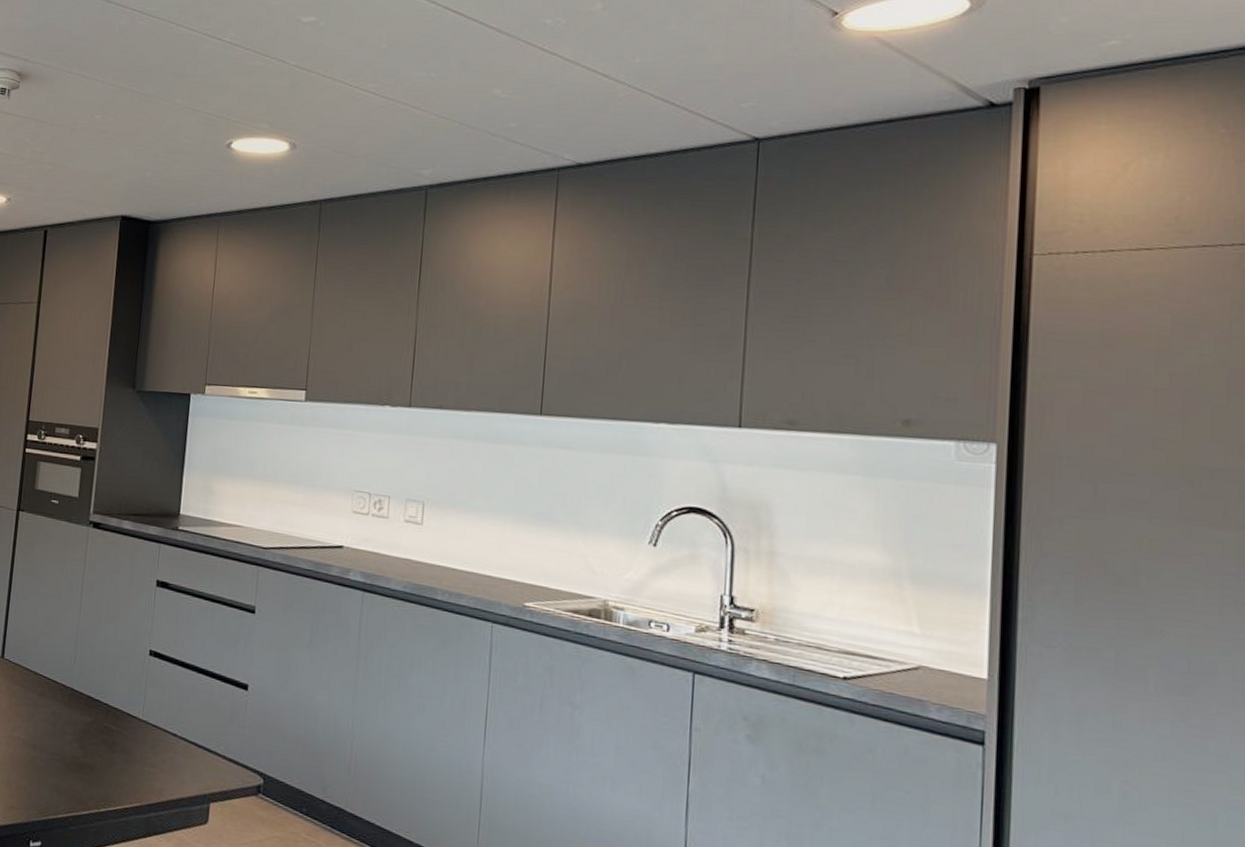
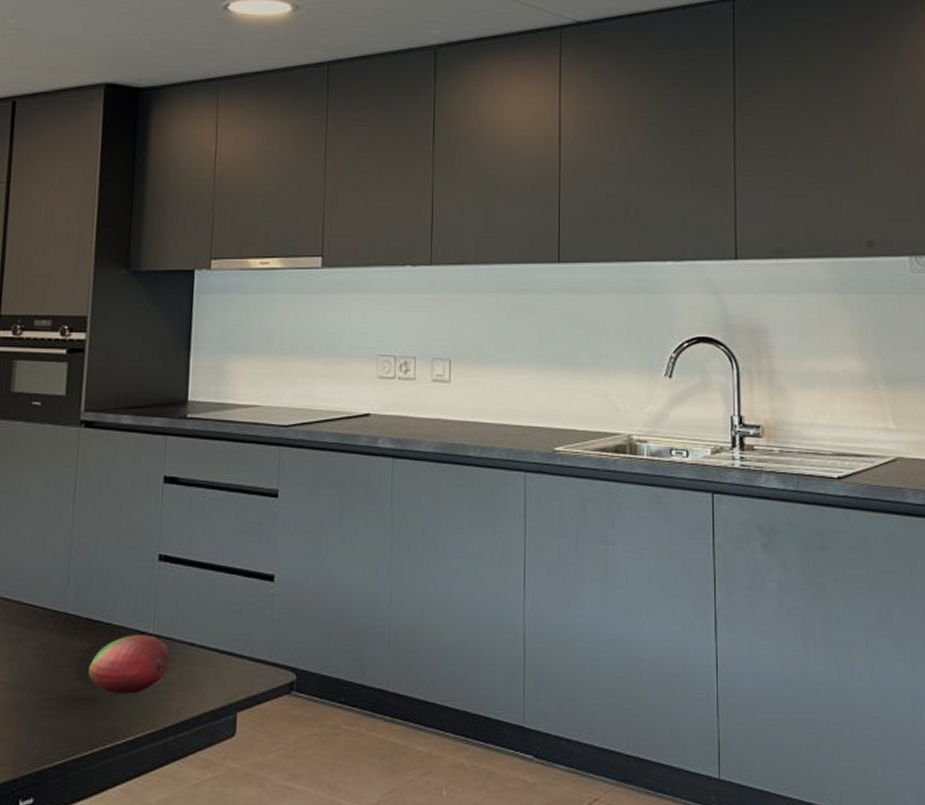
fruit: none [88,717,155,769] -> present [88,635,169,695]

